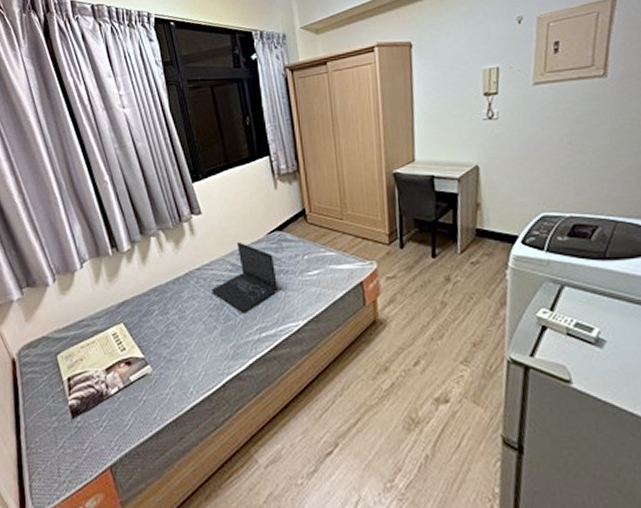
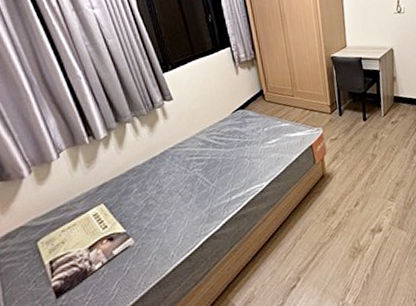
laptop: present [212,241,279,312] -> none [186,121,245,181]

